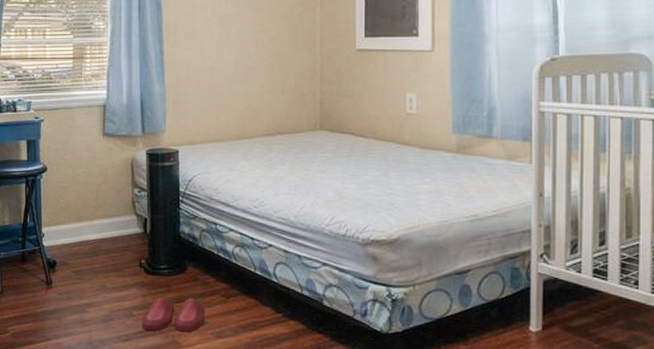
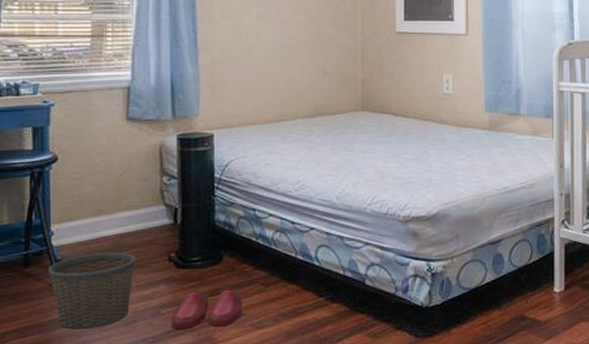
basket: none [40,255,113,322] -> present [47,252,137,329]

